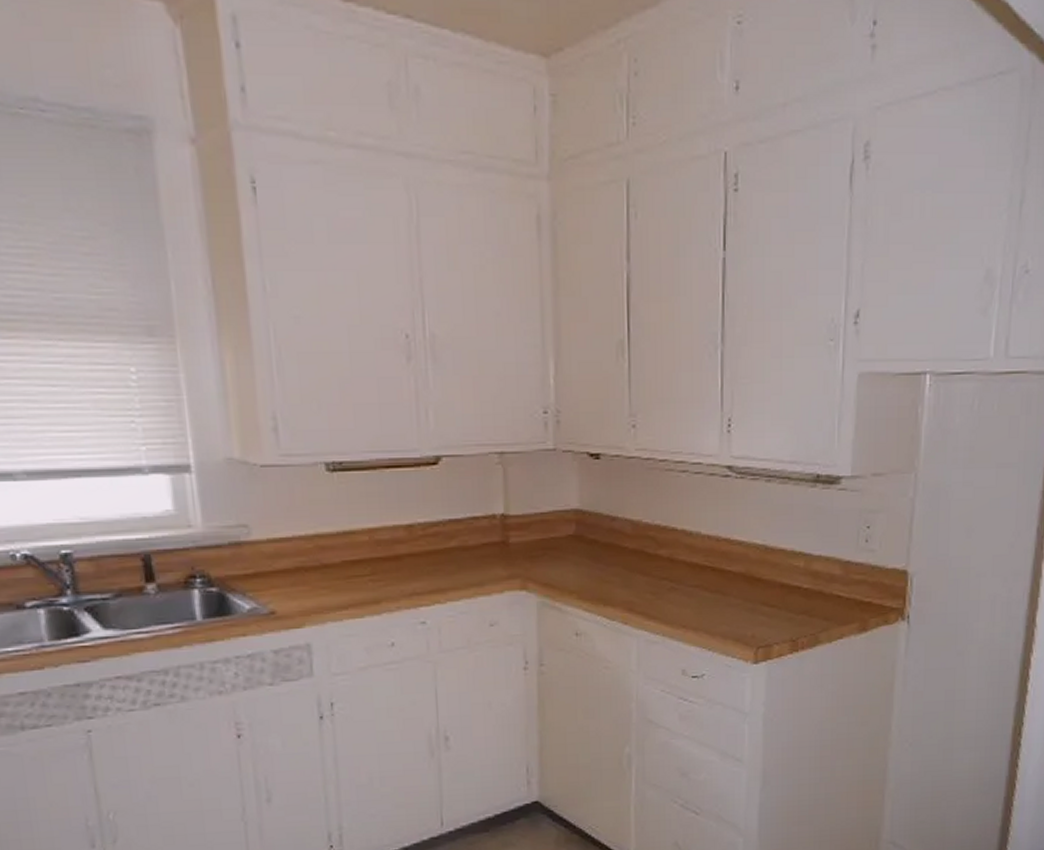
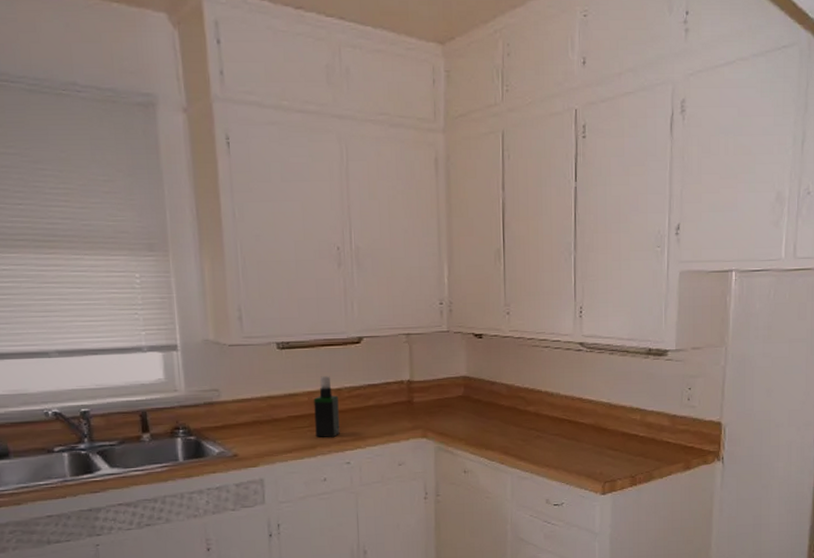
spray bottle: none [376,508,412,589] -> present [314,376,340,437]

